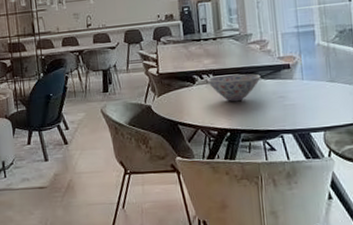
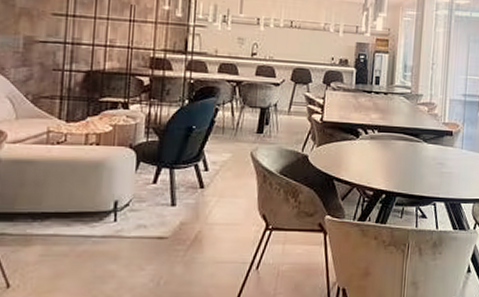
bowl: present [207,73,261,101] -> none [372,133,424,162]

